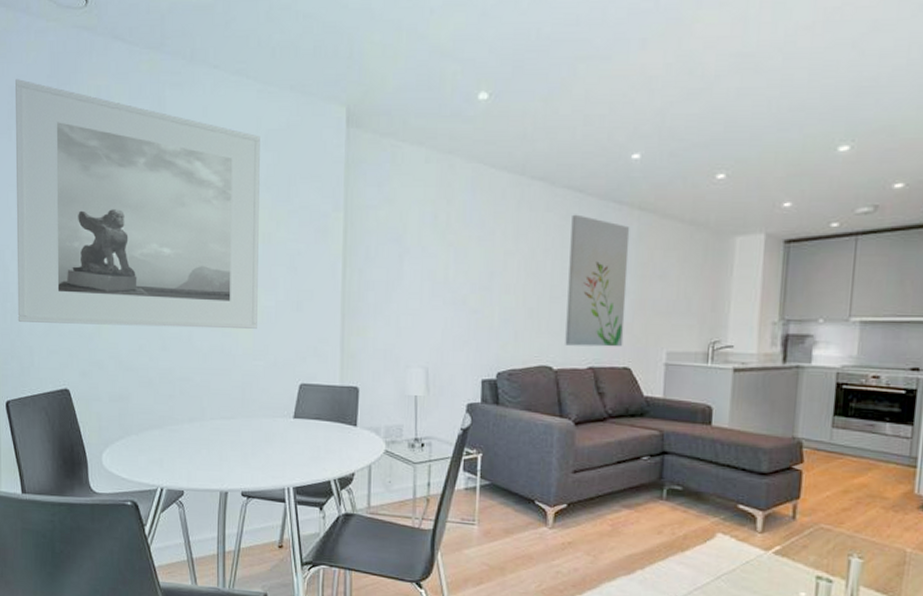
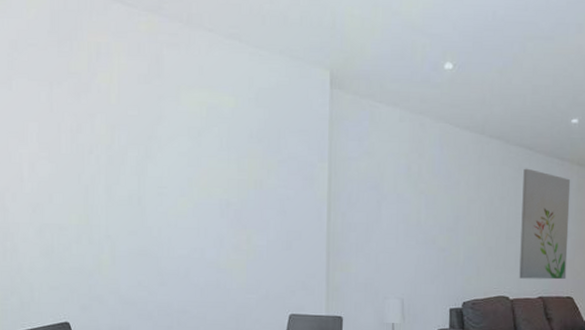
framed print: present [15,79,260,329] -> none [15,33,252,266]

